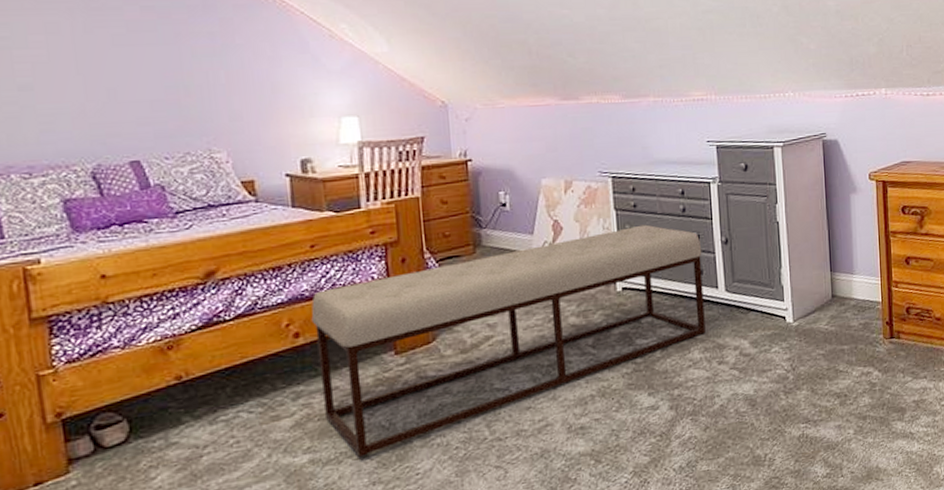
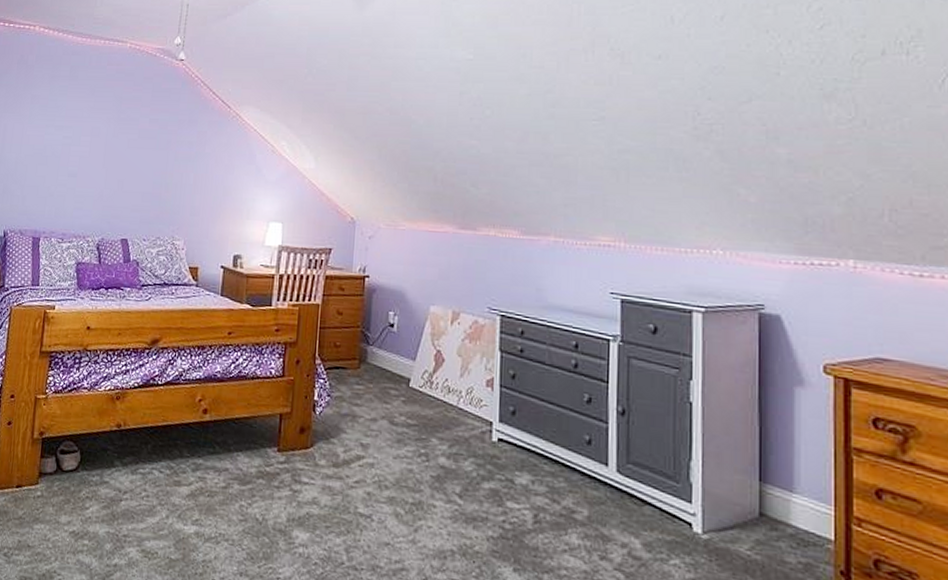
bench: present [311,224,706,458] -> none [214,373,593,545]

